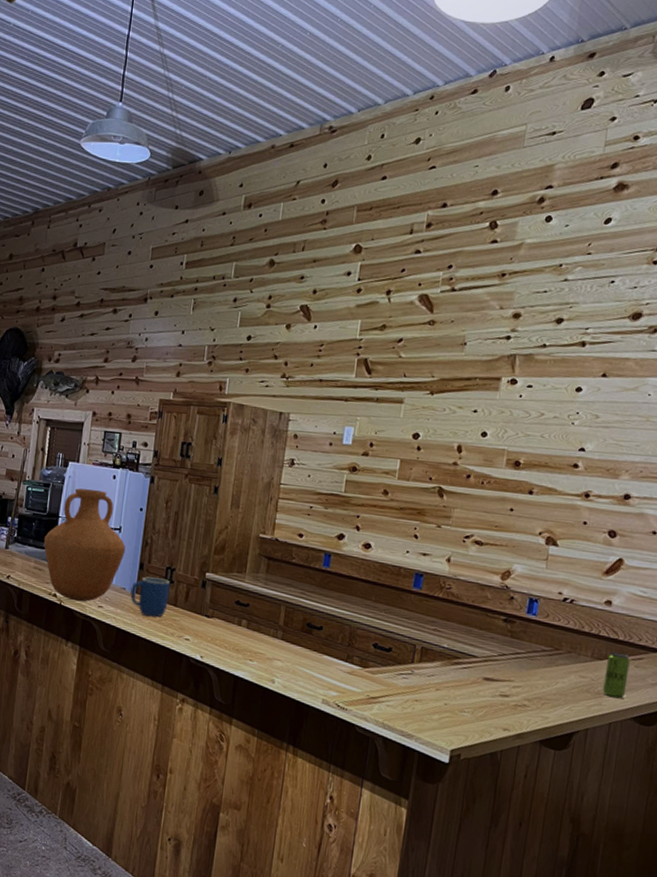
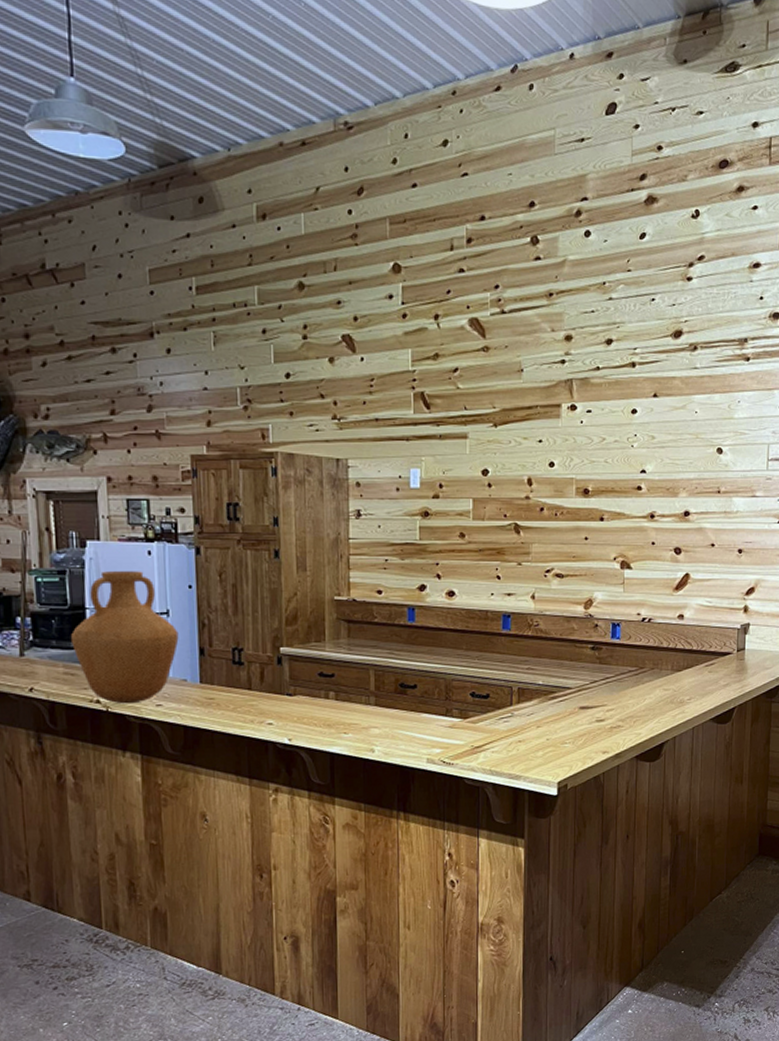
mug: present [130,576,171,618] -> none [193,662,241,707]
beverage can: present [603,652,630,699] -> none [684,662,704,704]

